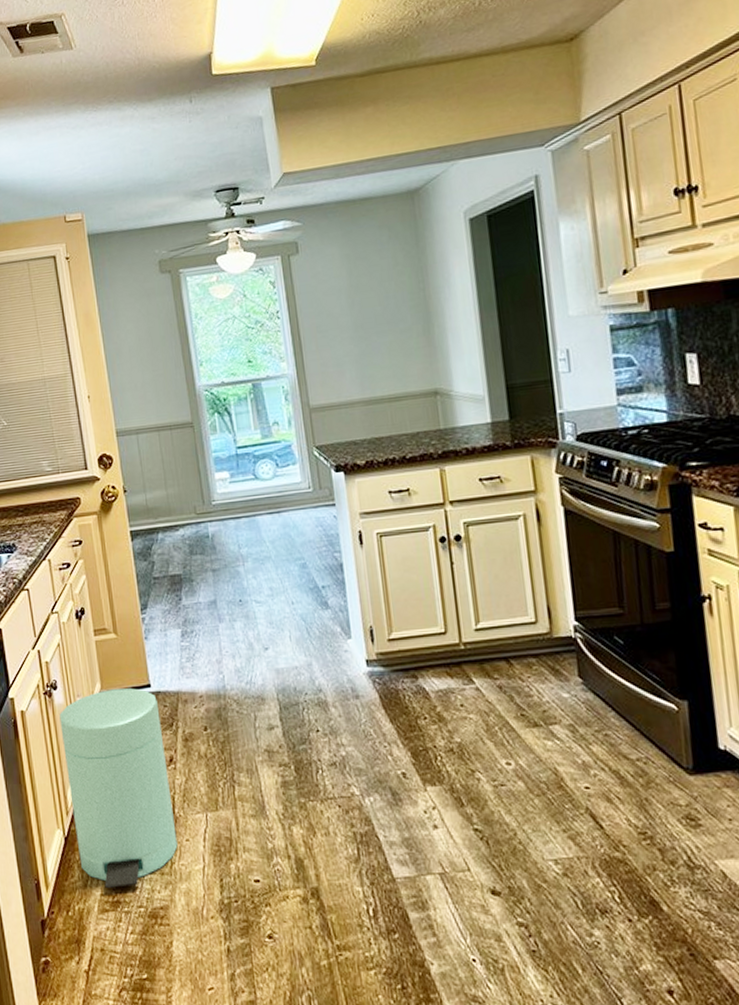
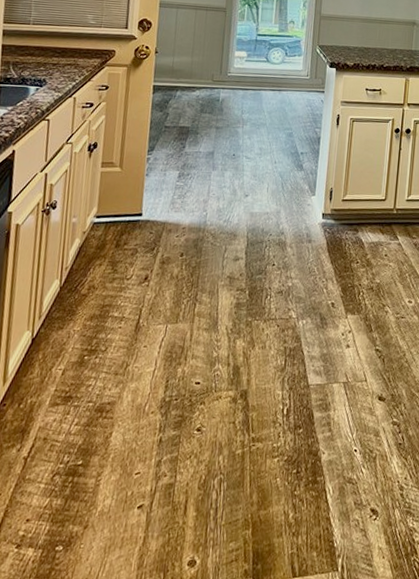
trash can: present [59,688,178,888] -> none [42,214,146,385]

